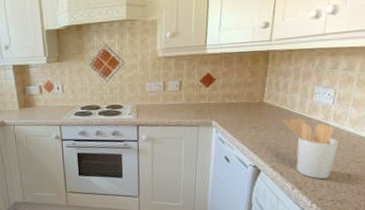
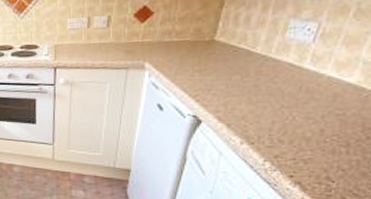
utensil holder: present [283,118,339,180] -> none [238,59,314,134]

